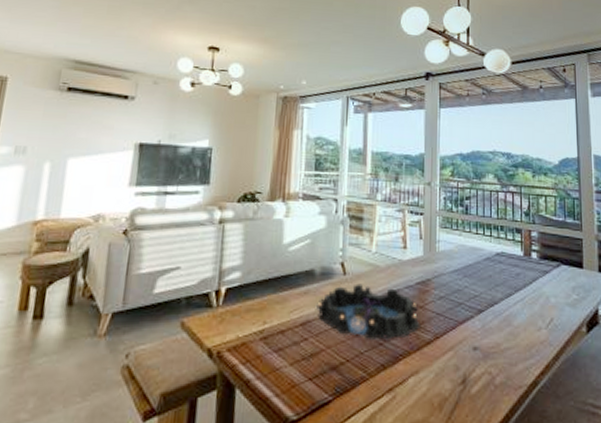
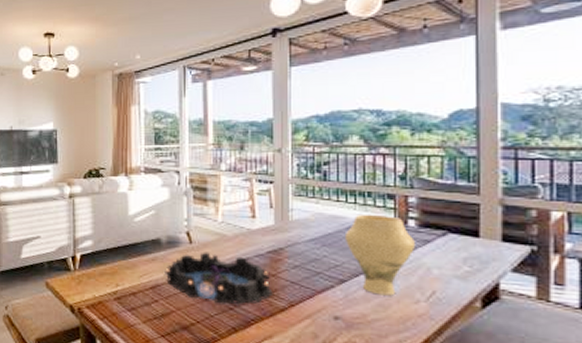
vase: none [482,246,537,324] -> present [344,214,415,296]

